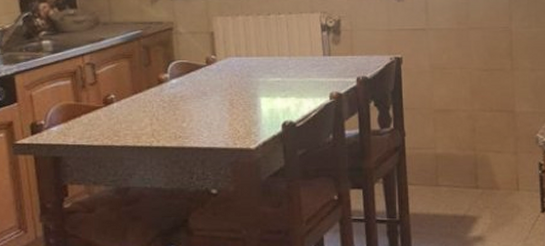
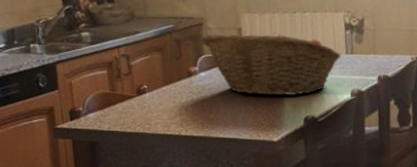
fruit basket: none [171,37,318,102] -> present [201,34,341,96]

